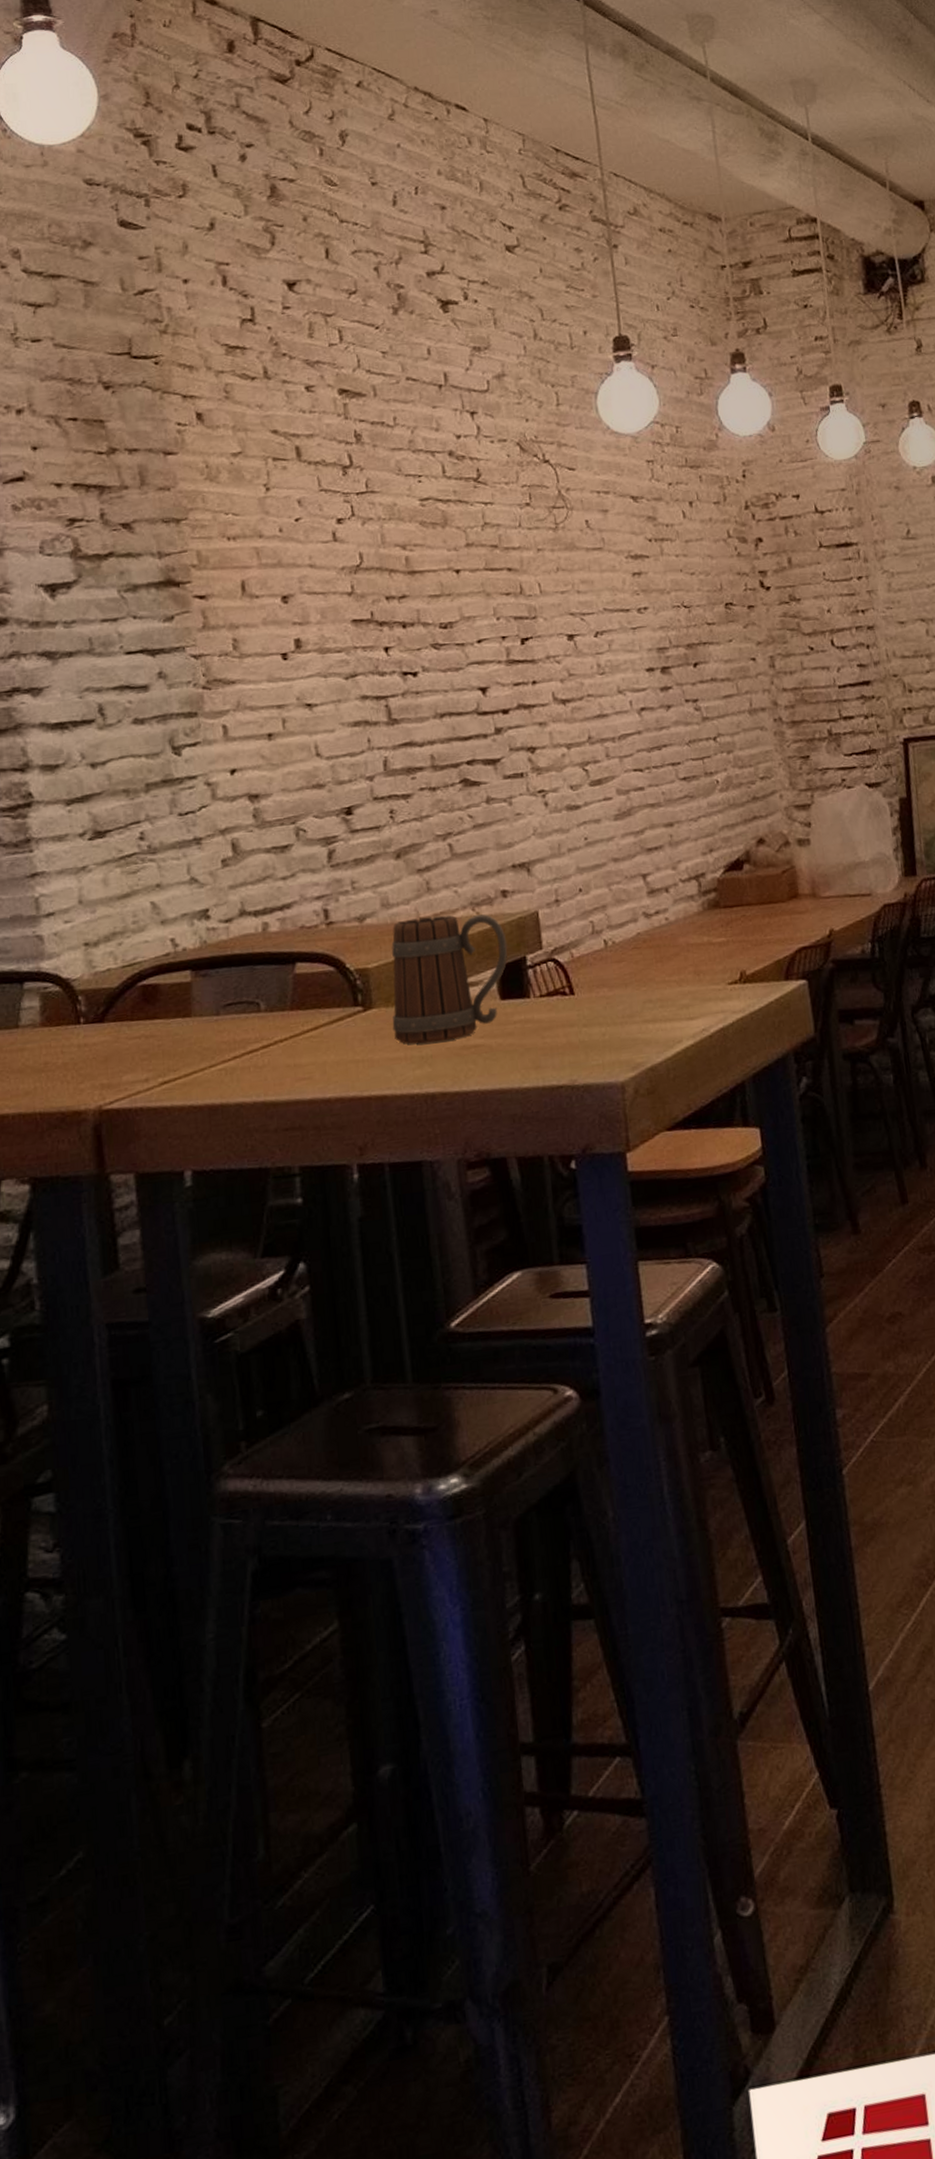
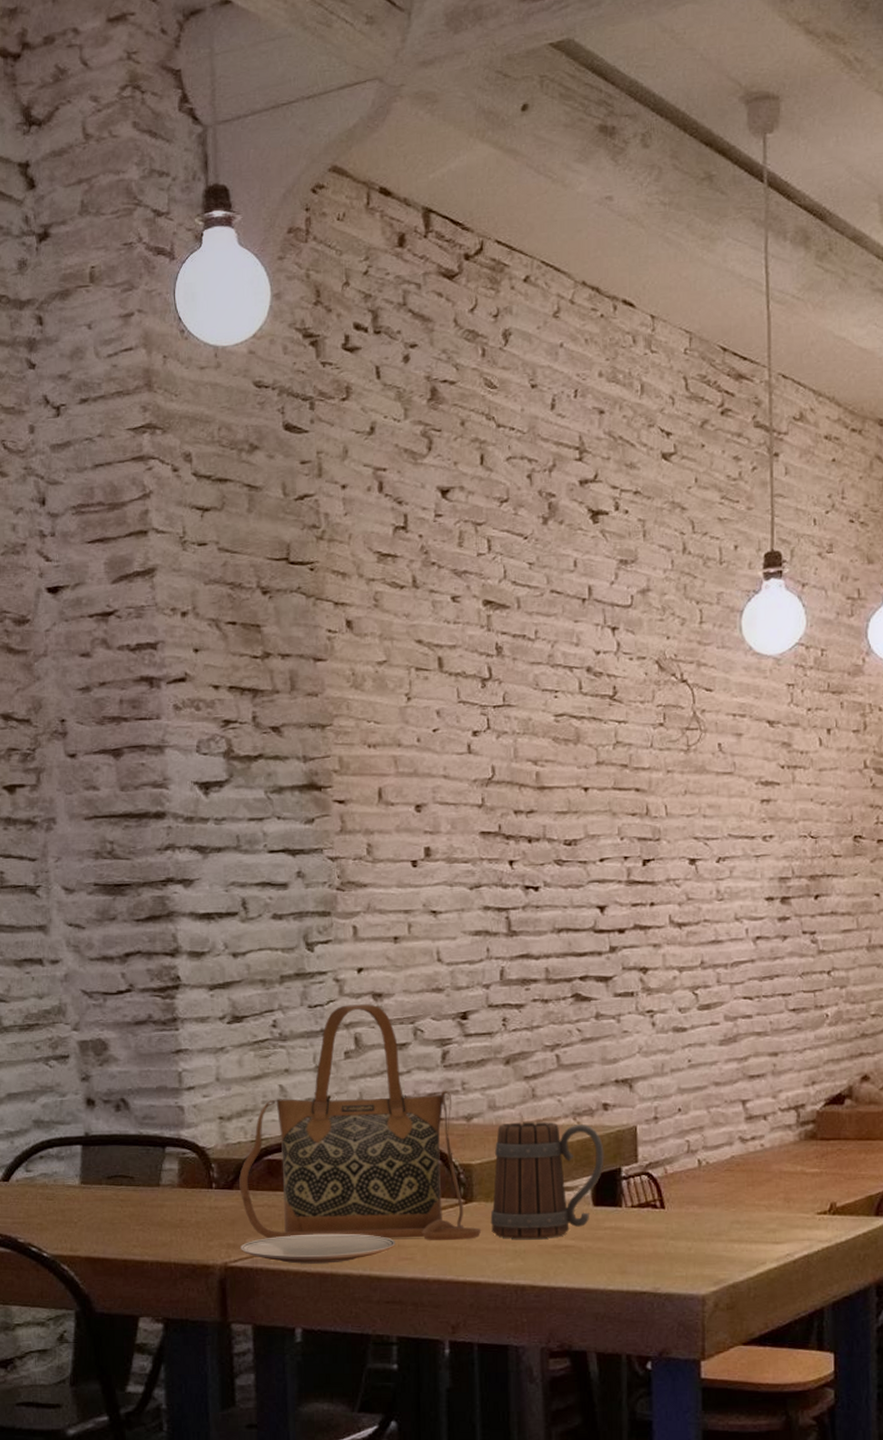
handbag: none [111,806,384,1074] -> present [239,1004,482,1240]
plate: none [116,1056,291,1099] -> present [241,1233,395,1264]

